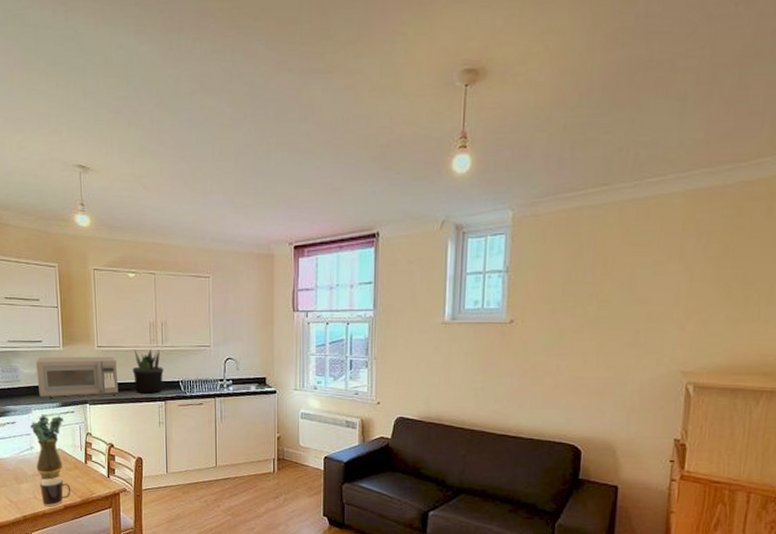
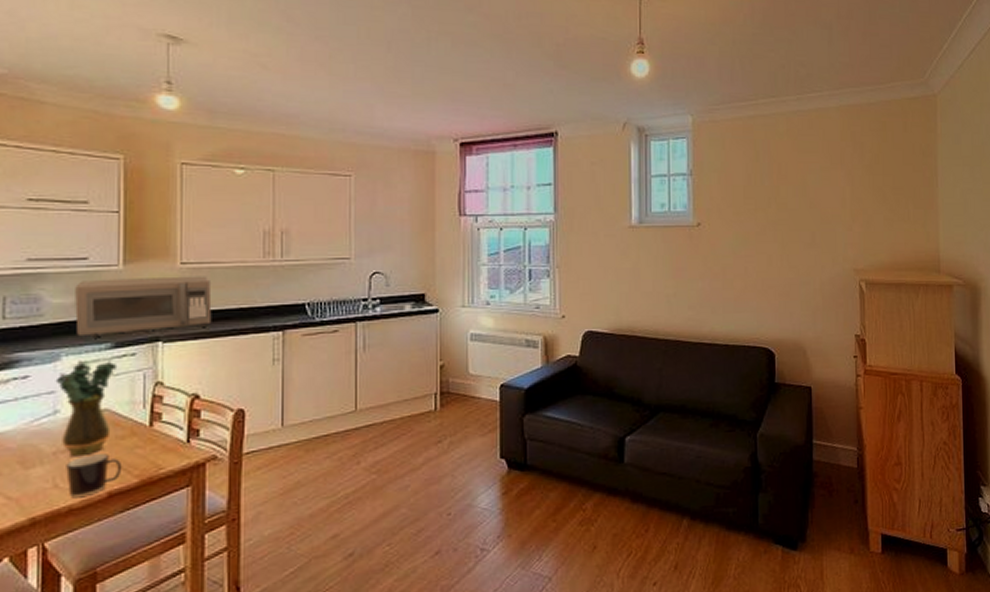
planter: present [132,348,164,394] -> none [235,263,283,322]

